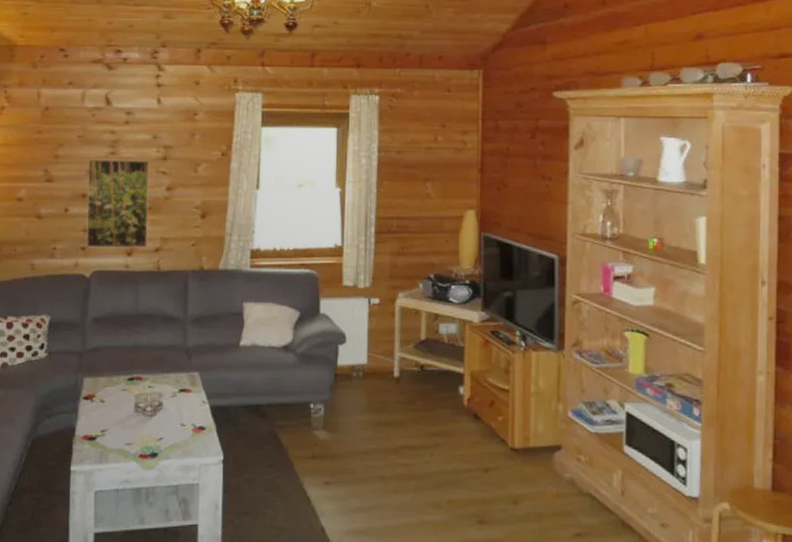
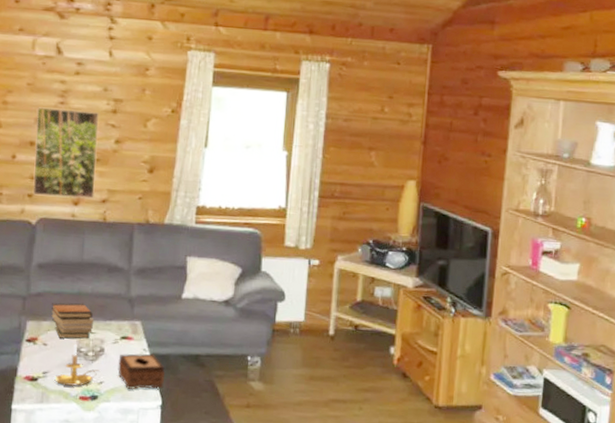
book stack: none [108,356,152,394] -> present [51,302,94,339]
candle holder: none [112,401,159,444] -> present [53,345,100,386]
tissue box: none [177,406,225,444] -> present [118,353,165,389]

